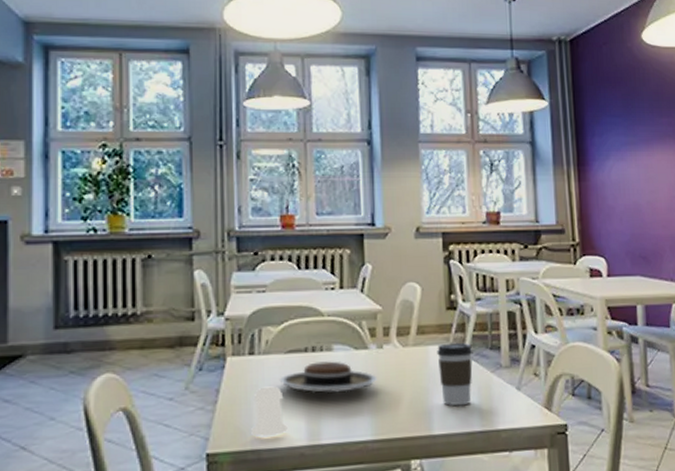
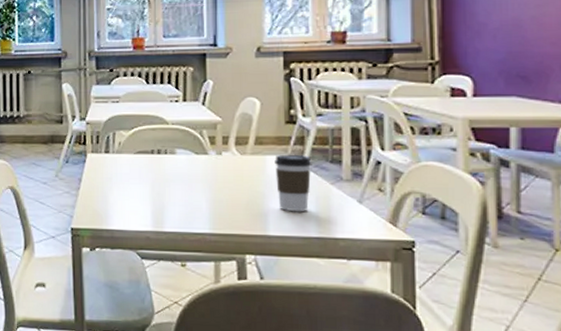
salt shaker: present [251,386,288,436] -> none [106,180,136,220]
plate: present [279,361,377,393] -> none [129,163,215,190]

